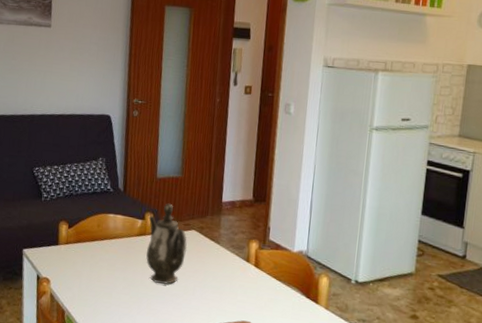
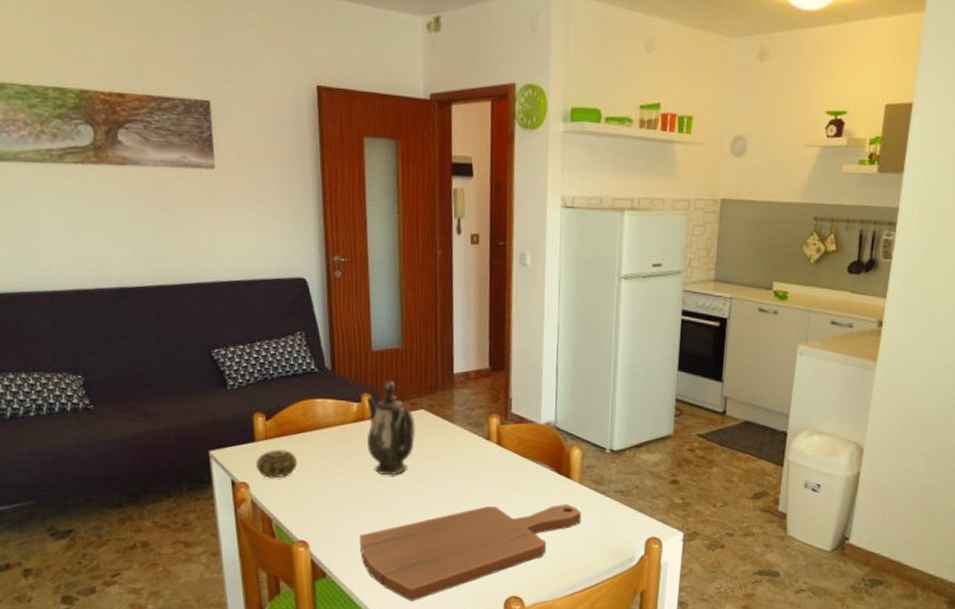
decorative ball: none [57,253,90,277] -> present [255,450,298,479]

